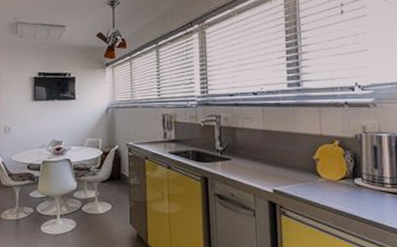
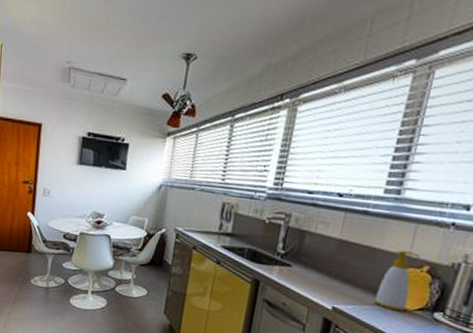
soap bottle: none [304,131,333,184] -> present [373,250,421,312]

